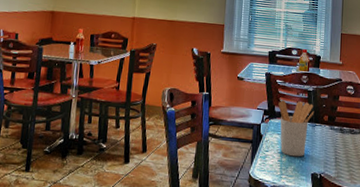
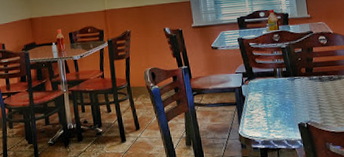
utensil holder: present [278,100,315,157] -> none [255,59,291,111]

